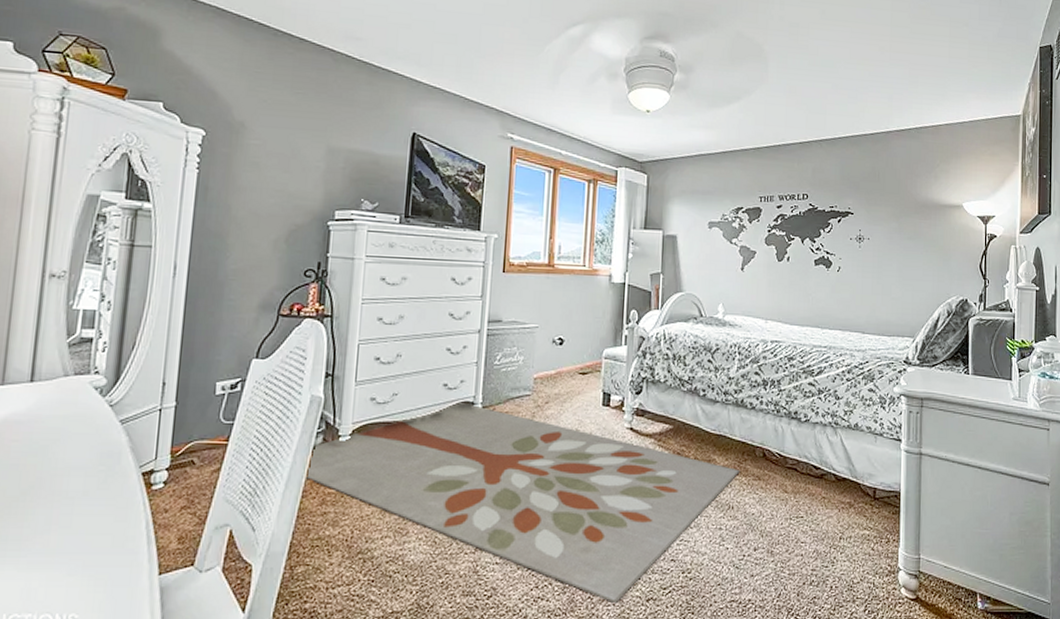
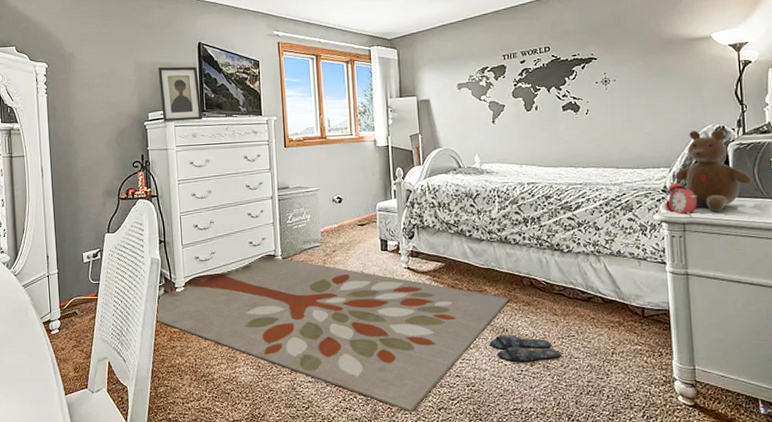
picture frame: none [353,155,407,228] -> present [158,66,203,122]
slippers: none [712,513,787,546] -> present [489,335,561,363]
alarm clock: none [905,354,937,392] -> present [665,182,698,217]
stuffed bear: none [918,301,988,389] -> present [675,129,752,212]

